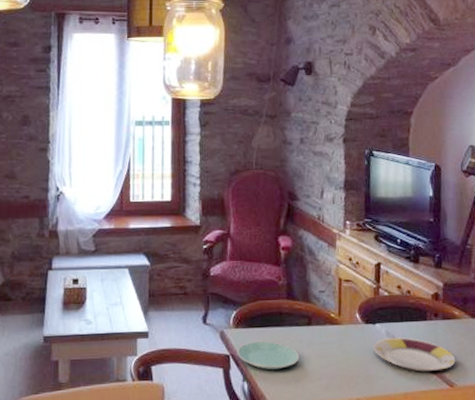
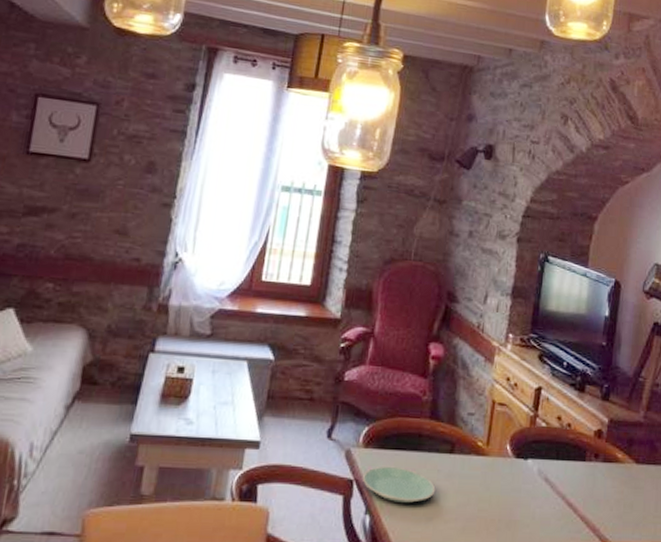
plate: present [373,337,456,372] -> none [521,478,613,523]

